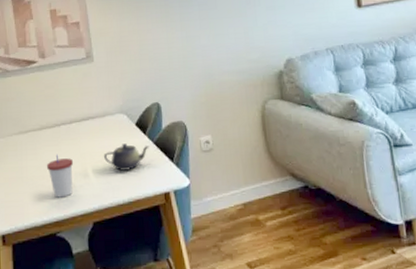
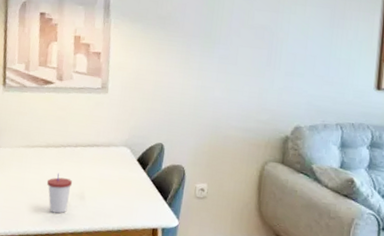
teapot: present [104,143,149,171] -> none [102,175,146,201]

